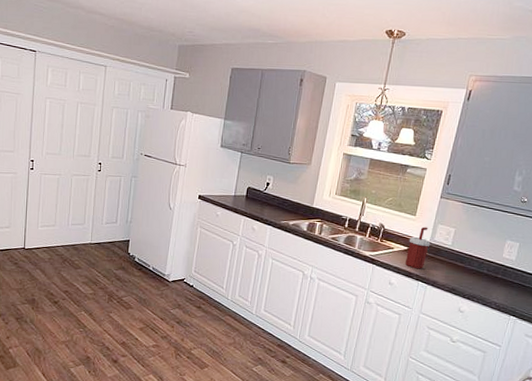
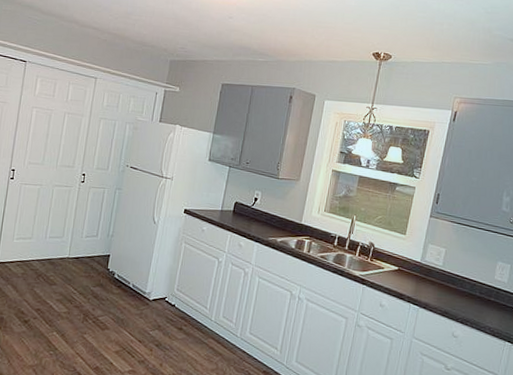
soap dispenser: present [405,227,431,269] -> none [396,246,421,291]

